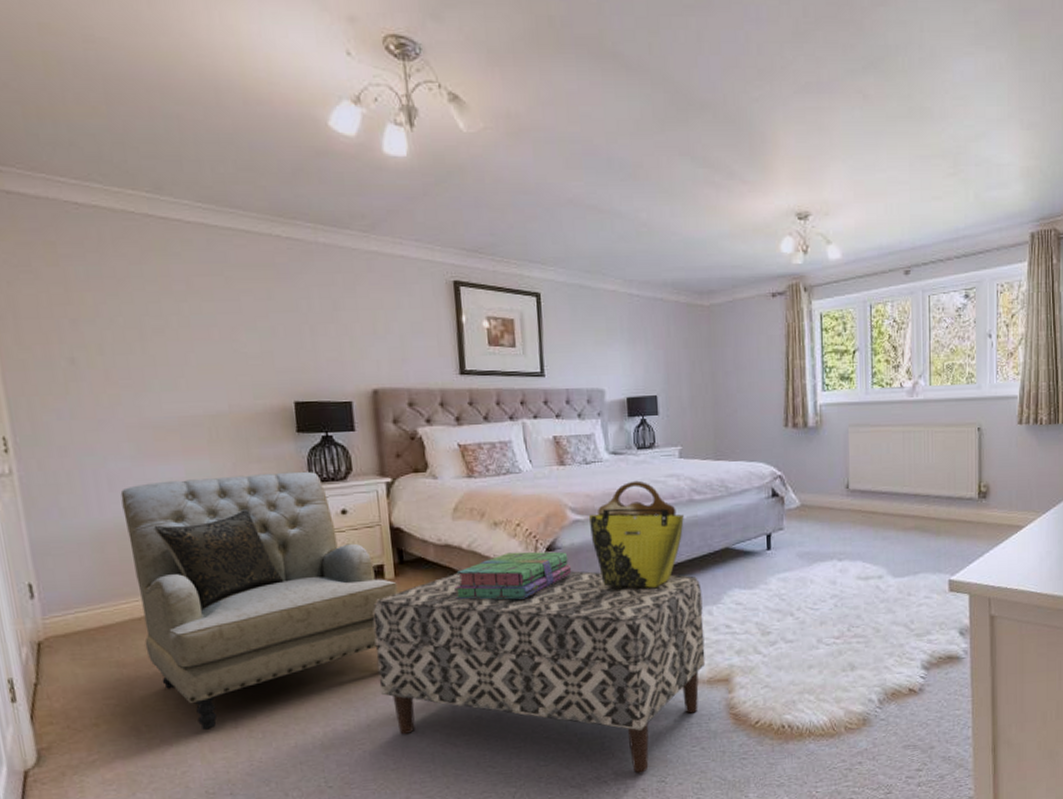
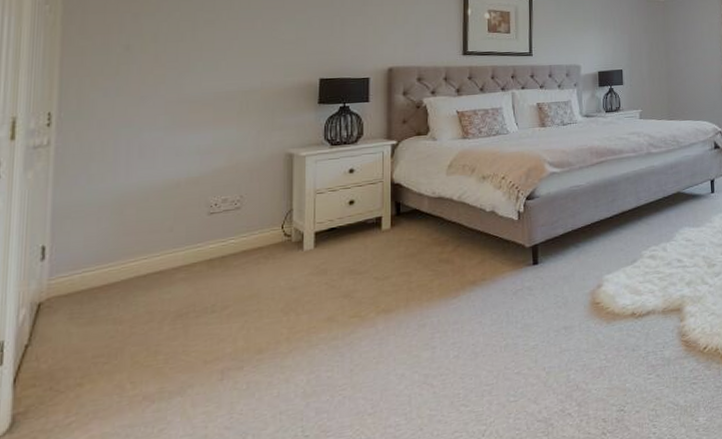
armchair: present [120,471,398,730] -> none [145,136,392,384]
bench: present [372,571,706,773] -> none [366,216,661,404]
stack of books: present [455,551,572,600] -> none [444,200,547,246]
tote bag: present [588,480,684,588] -> none [563,138,643,230]

